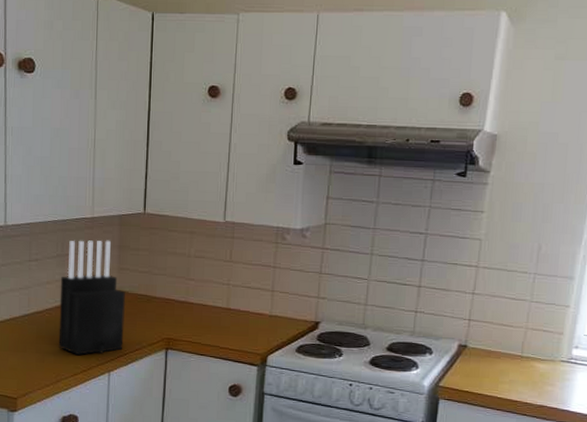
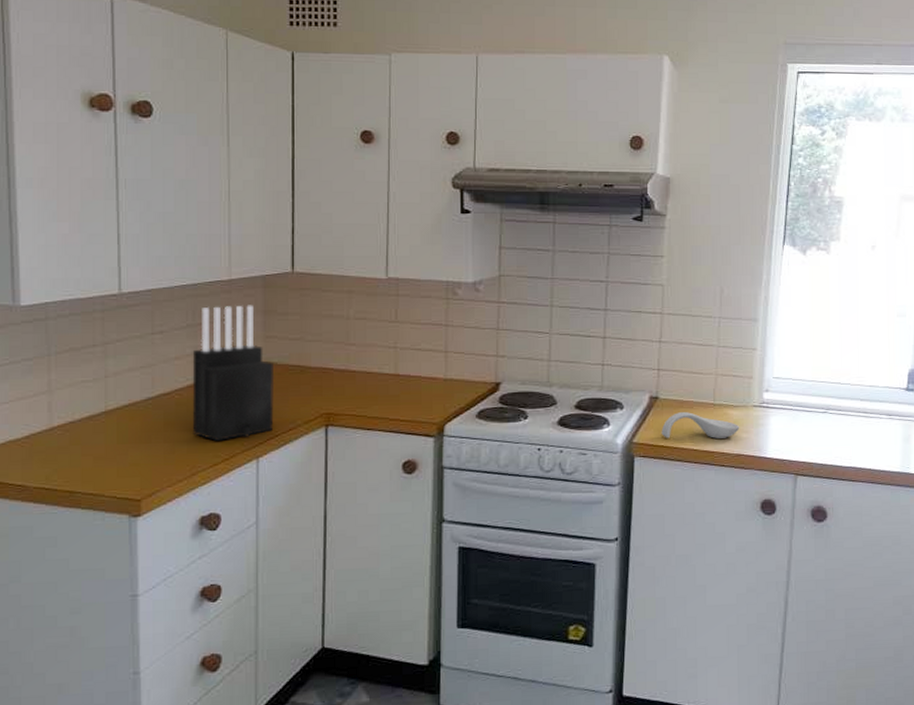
spoon rest: none [467,361,546,389] -> present [661,412,740,439]

